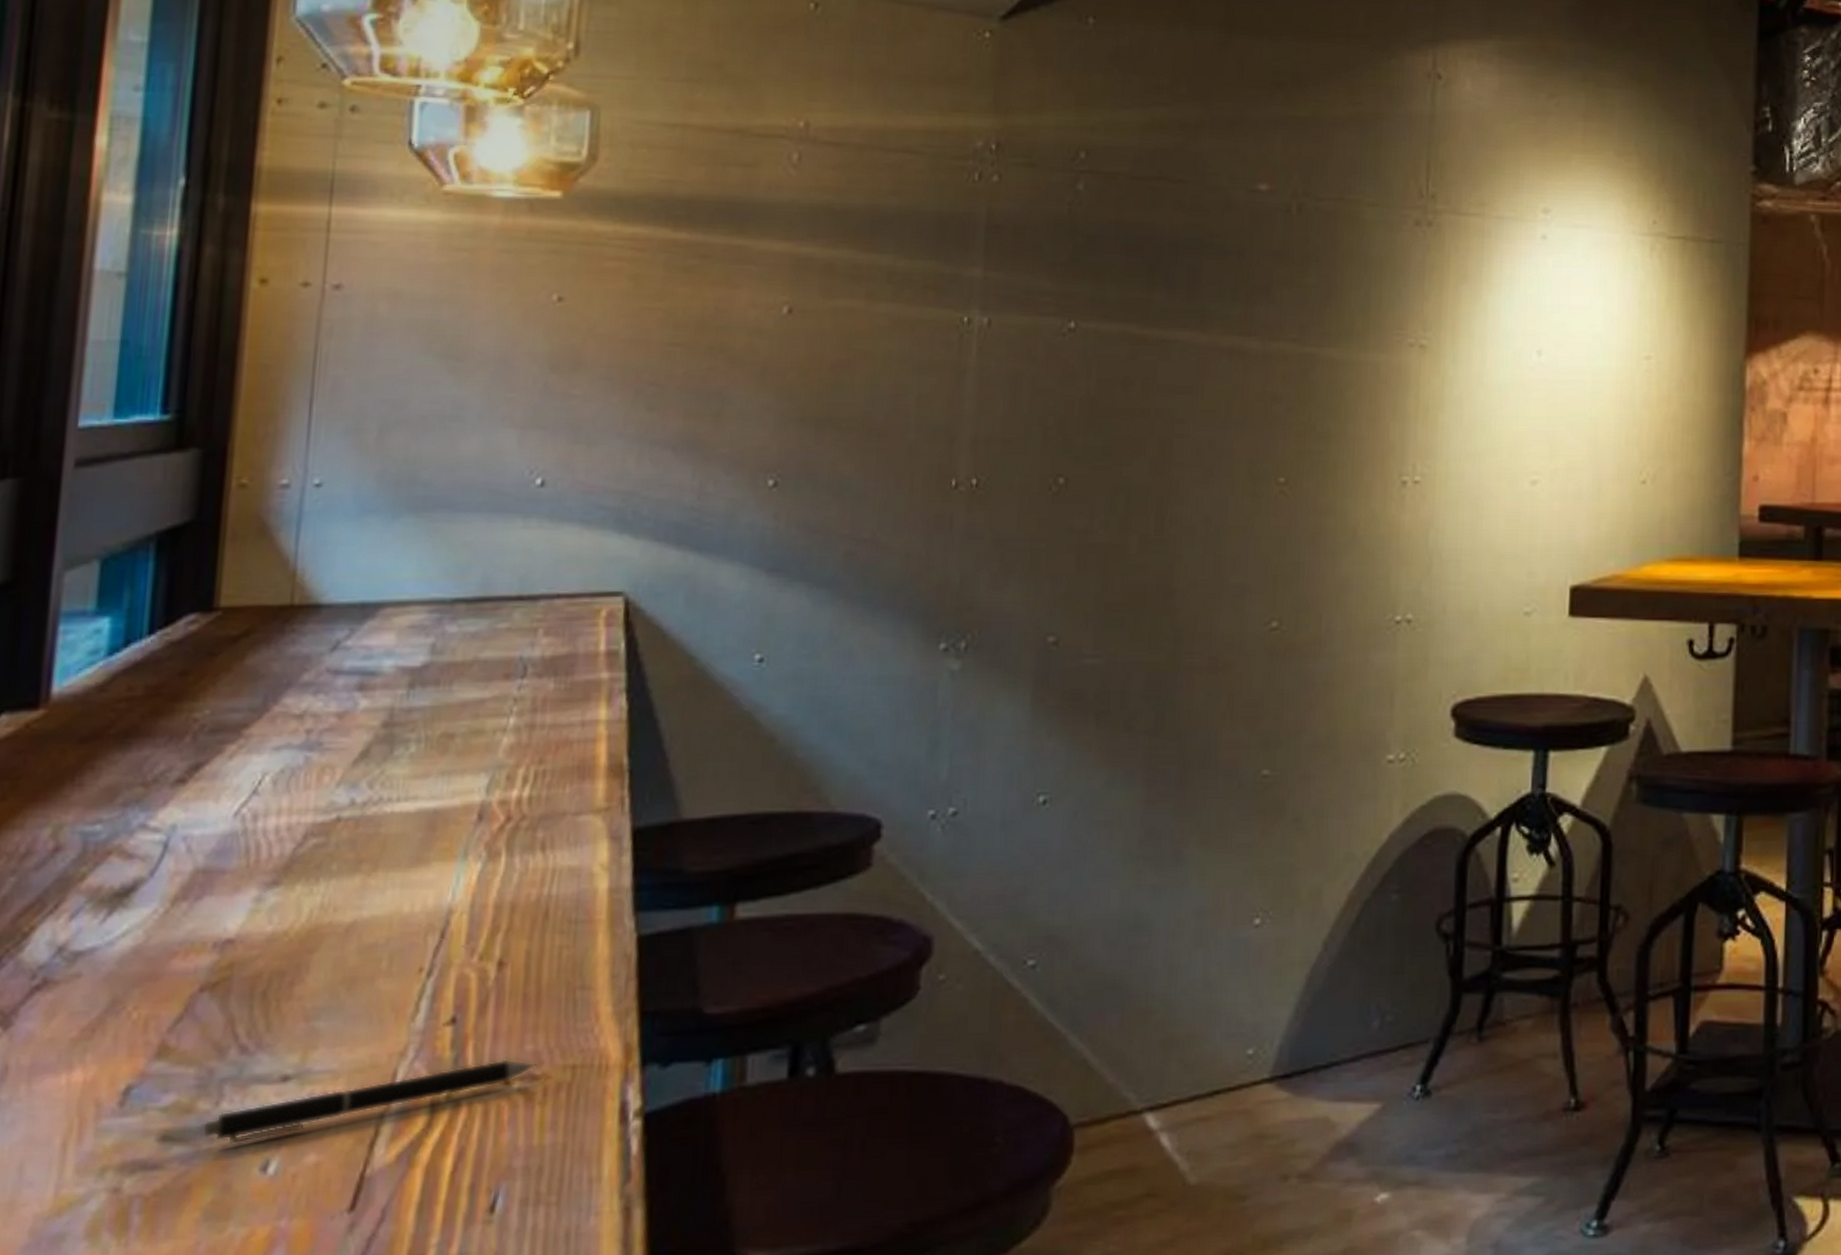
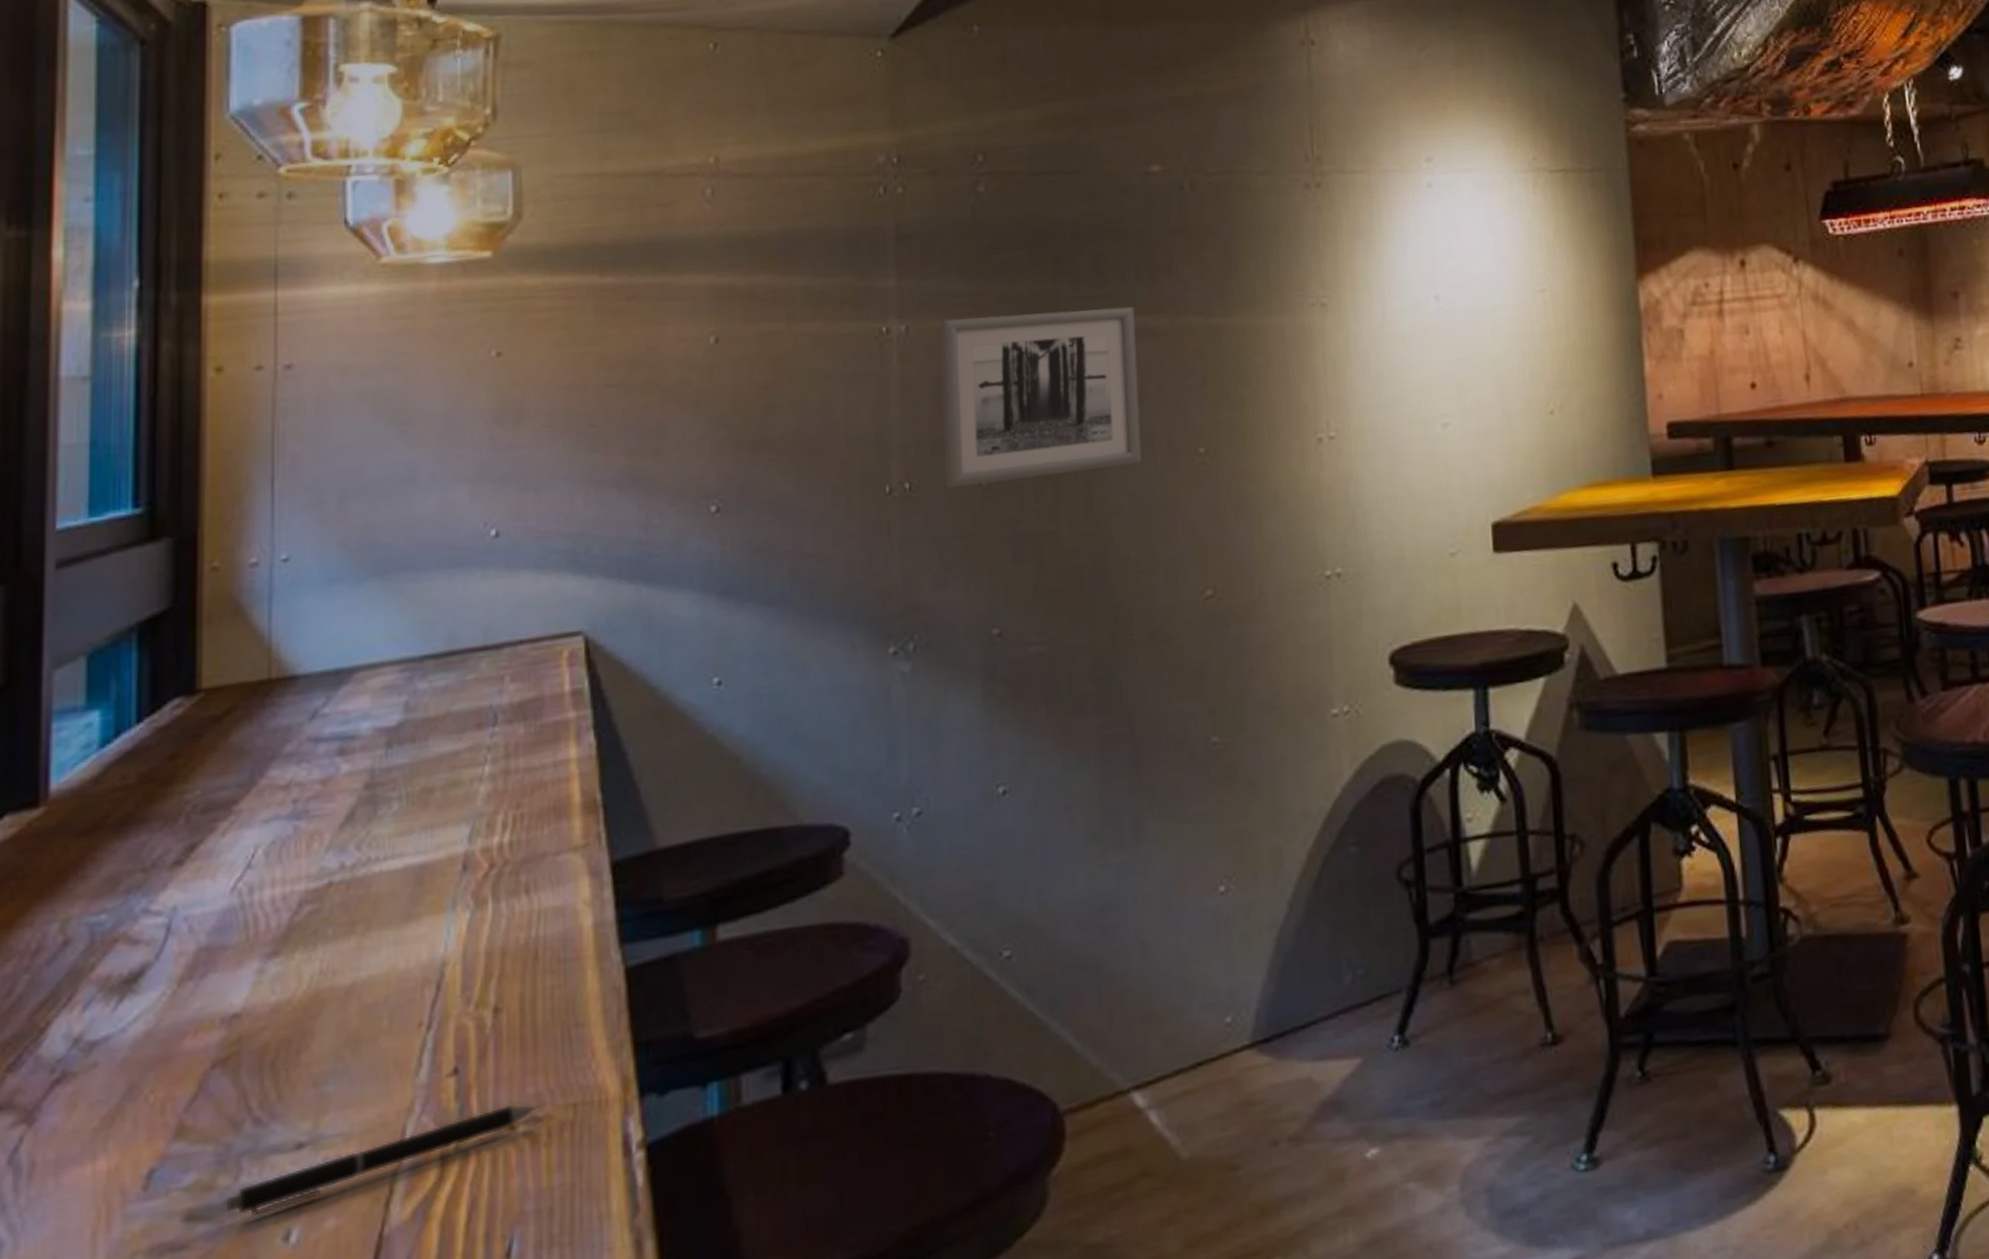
wall art: none [1014,317,1227,490] -> present [939,306,1142,489]

